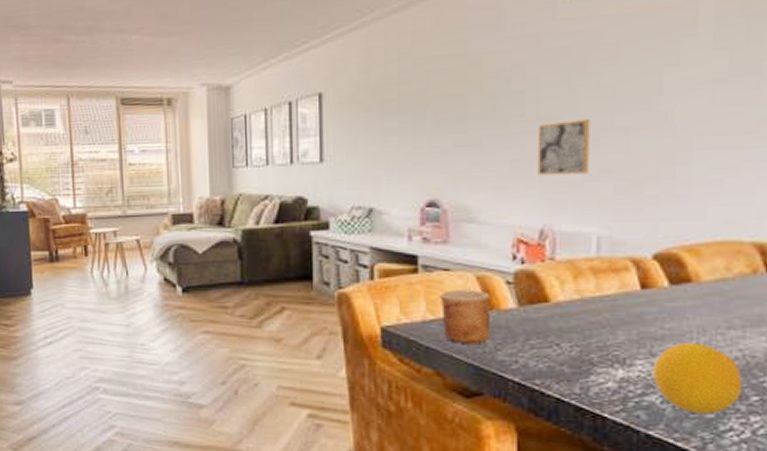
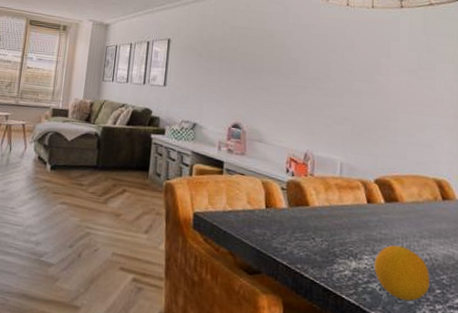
cup: present [440,290,491,345] -> none [236,189,270,233]
wall art: present [537,119,590,176] -> none [305,81,338,119]

